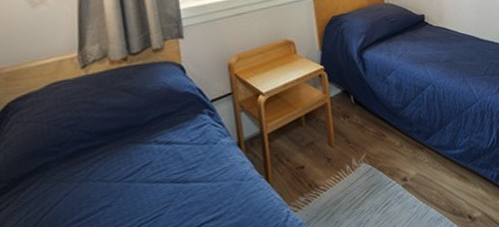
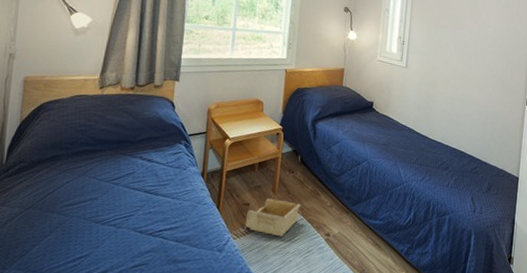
storage bin: none [303,151,366,197] -> present [245,198,300,237]

